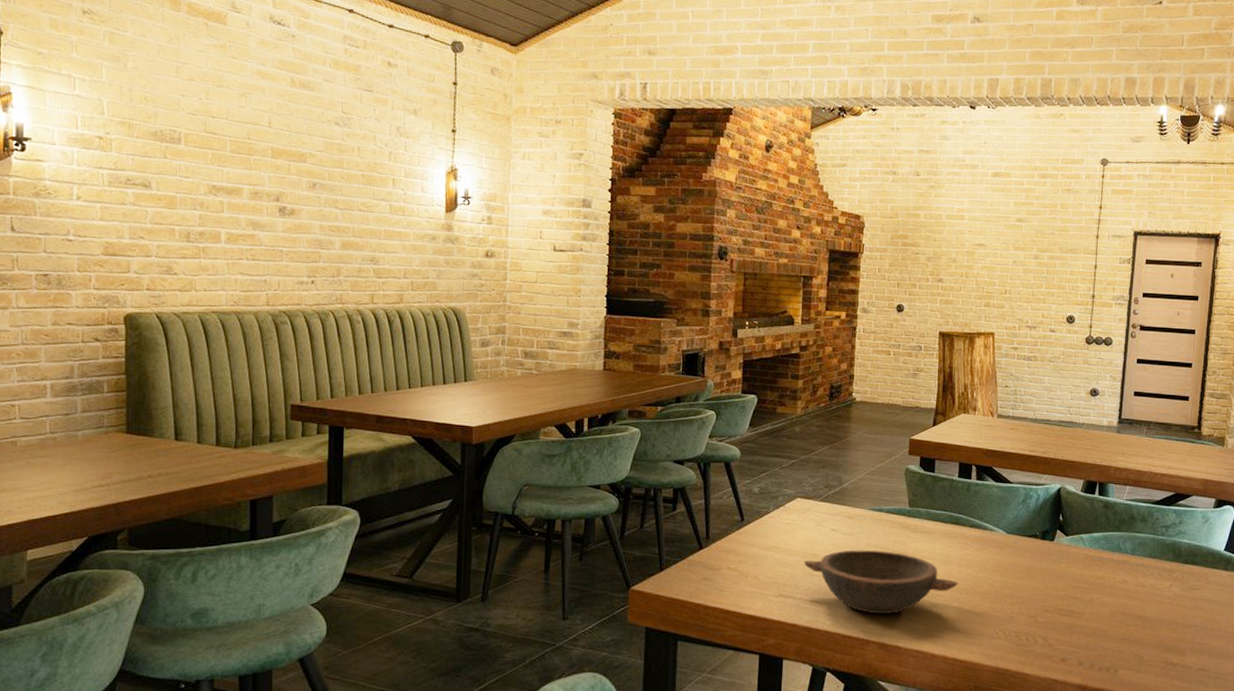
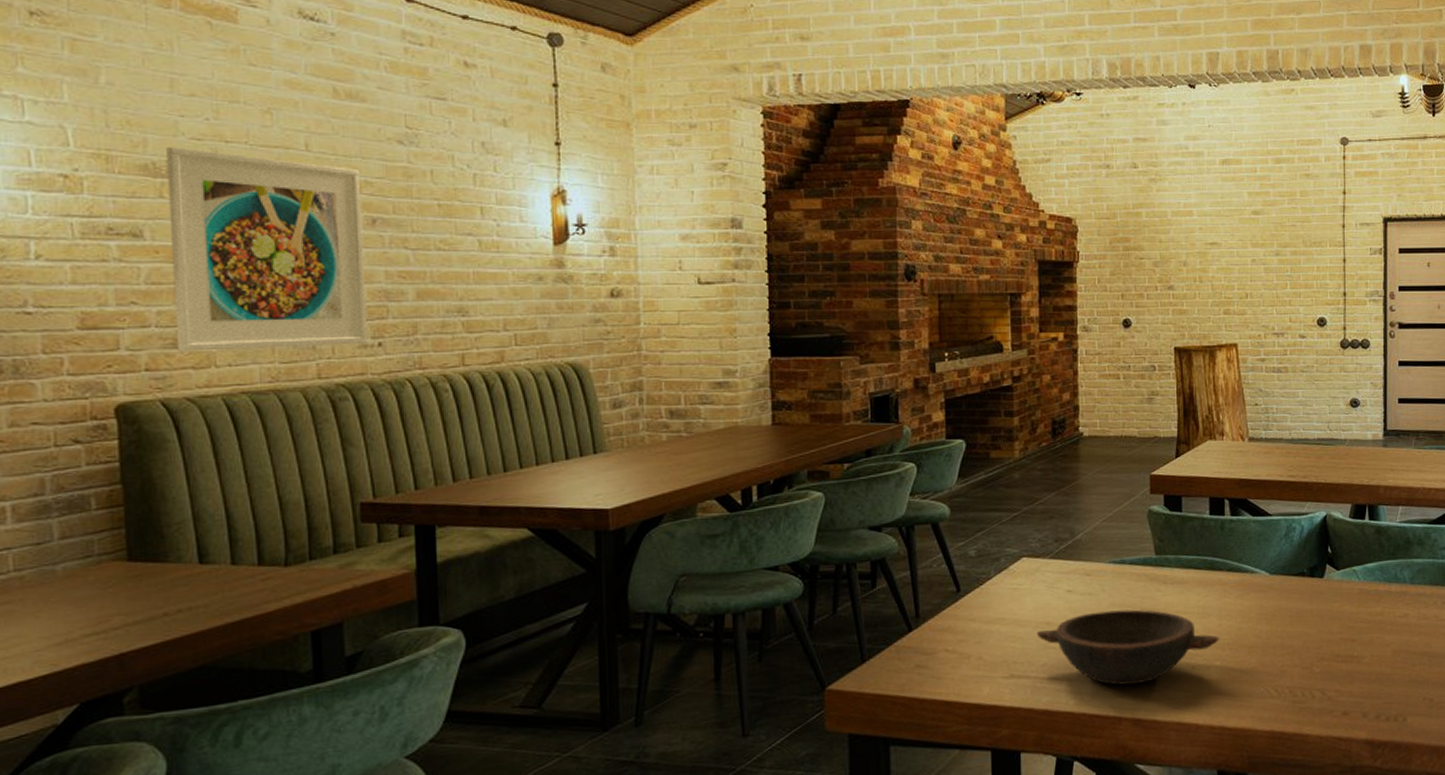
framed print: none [169,119,307,281] -> present [166,146,369,352]

